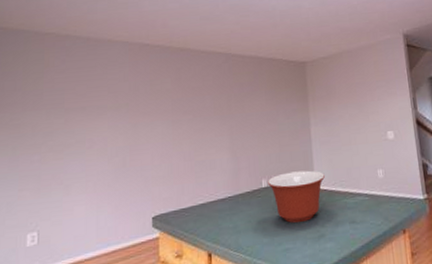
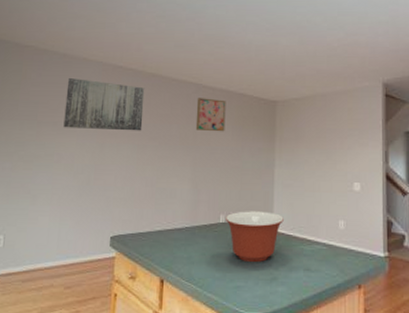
wall art: none [93,61,175,112] -> present [63,78,145,131]
wall art: none [227,66,258,99] -> present [195,98,226,132]

